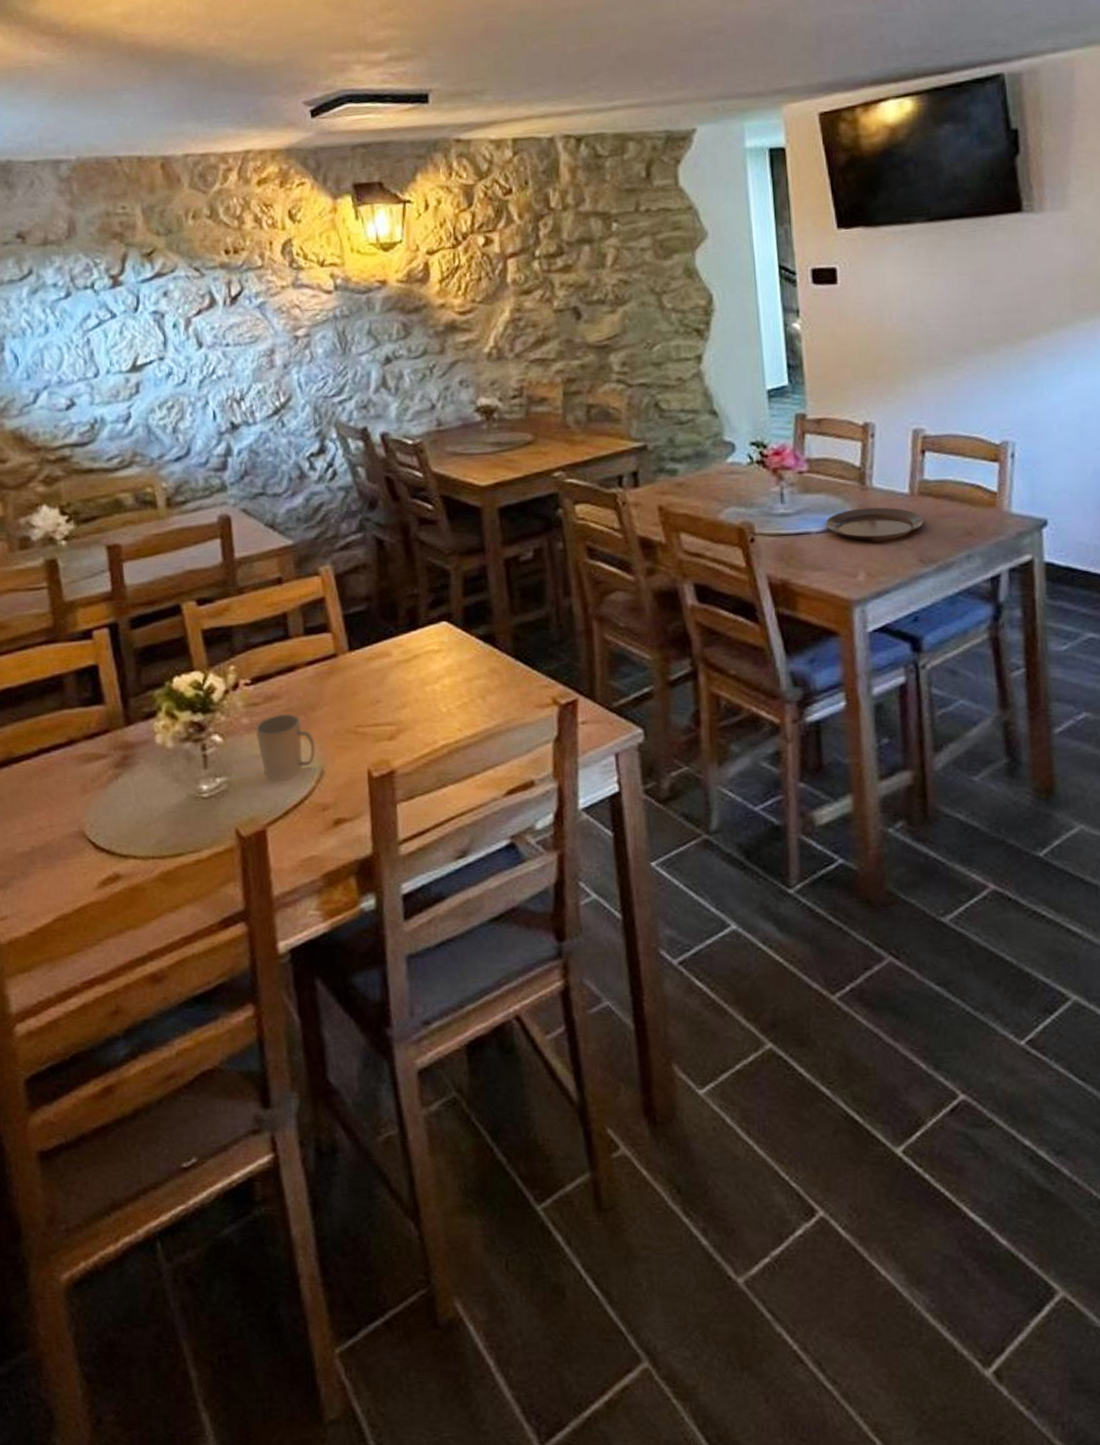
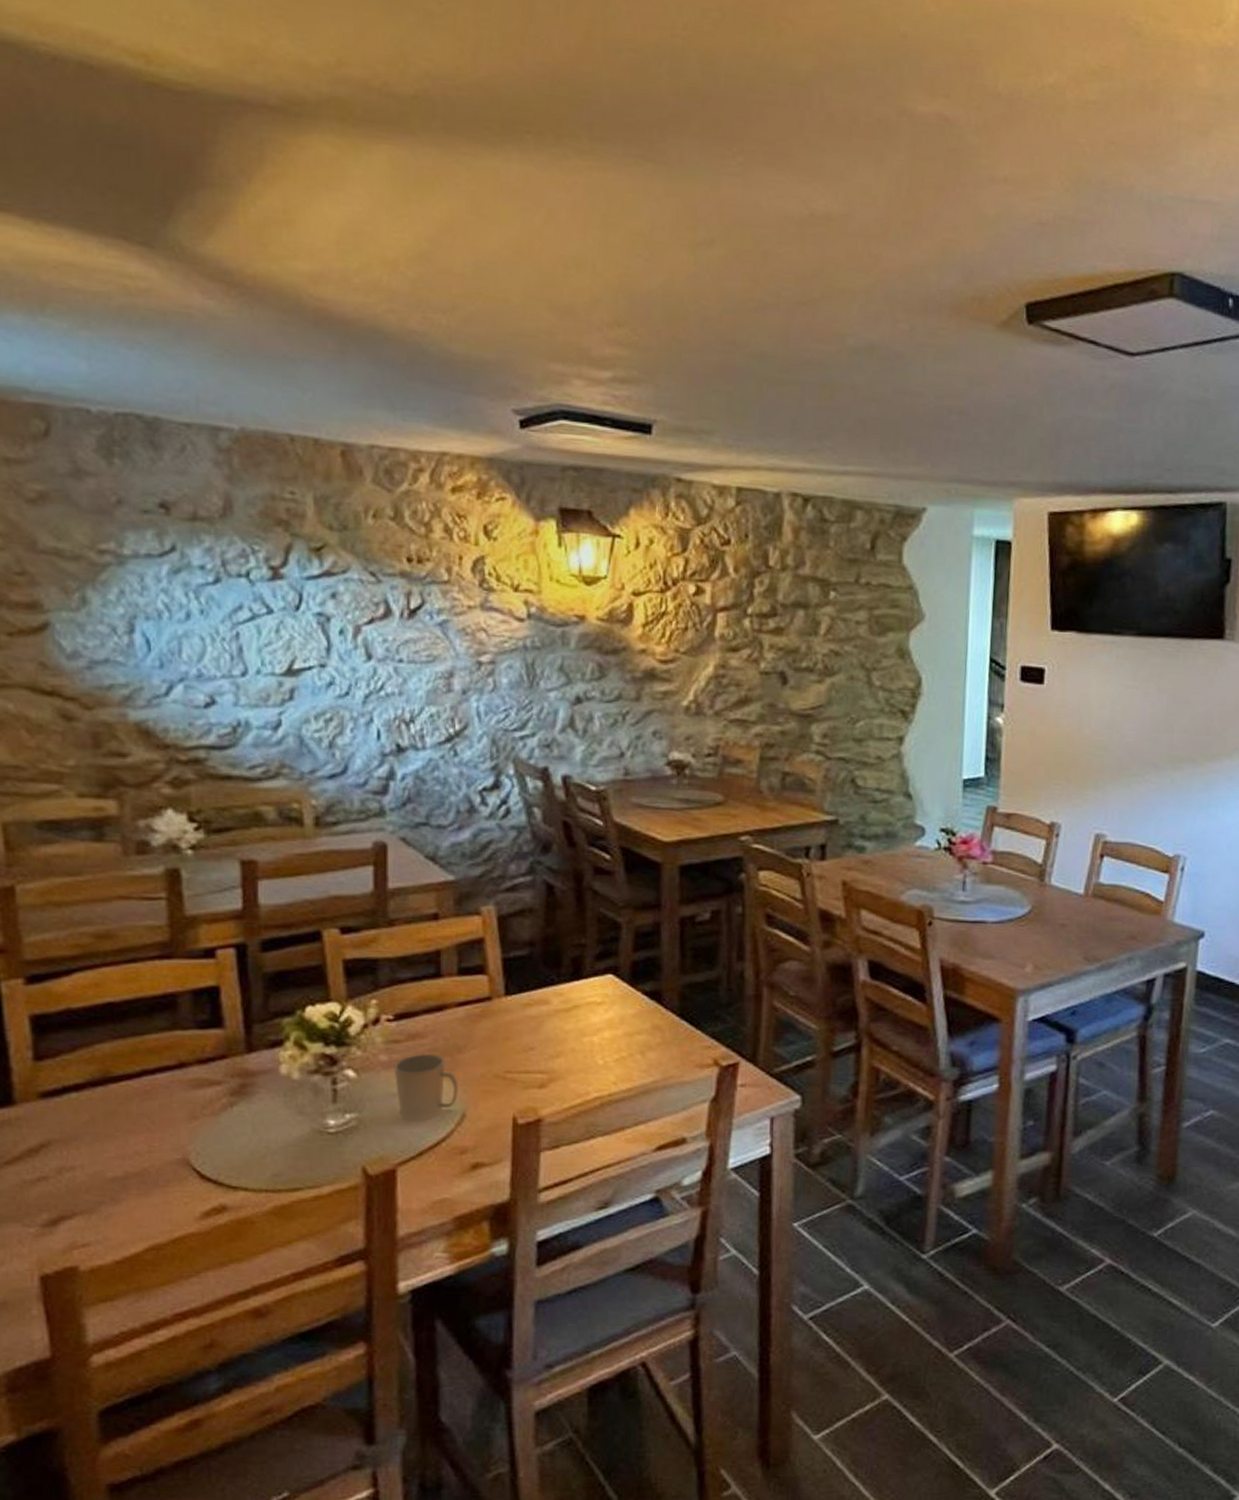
plate: present [825,507,924,541] -> none [1001,903,1094,936]

